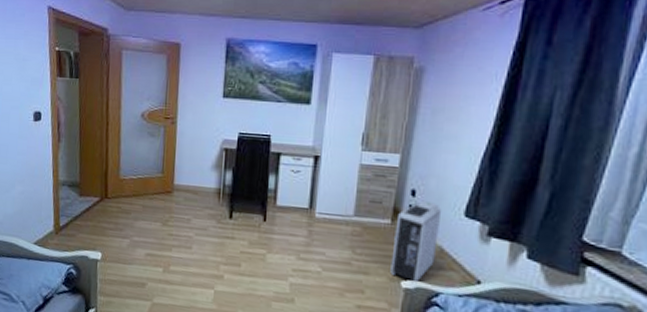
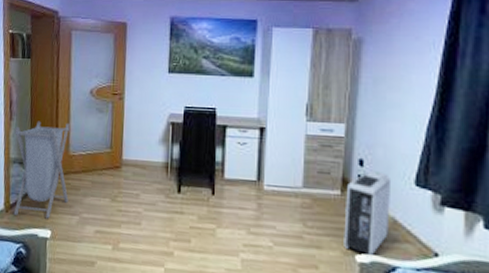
laundry hamper: none [63,143,121,242] -> present [13,121,70,219]

